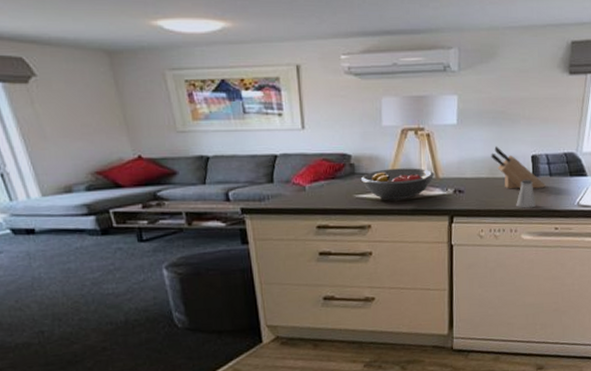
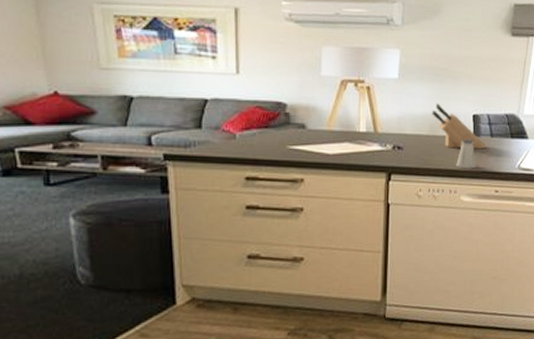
fruit bowl: present [361,168,435,200] -> none [296,120,373,153]

